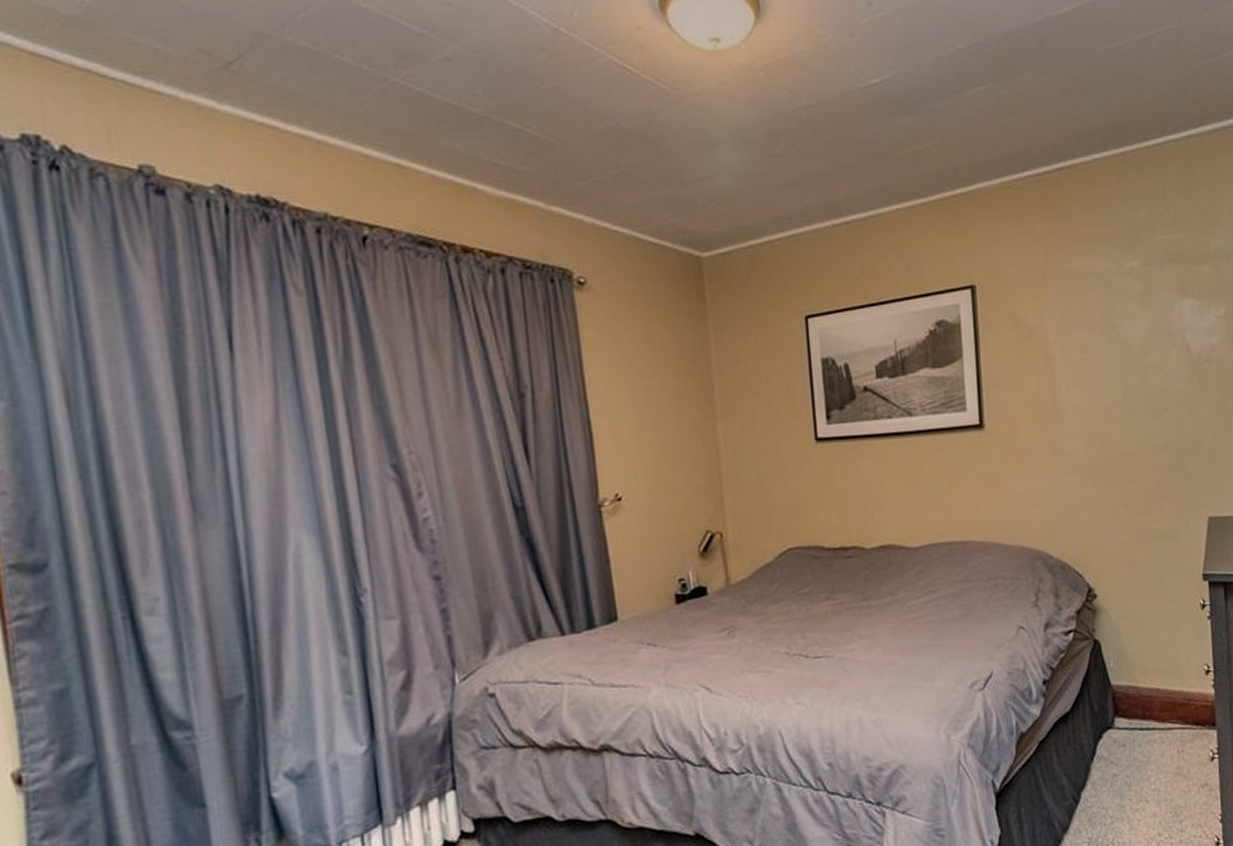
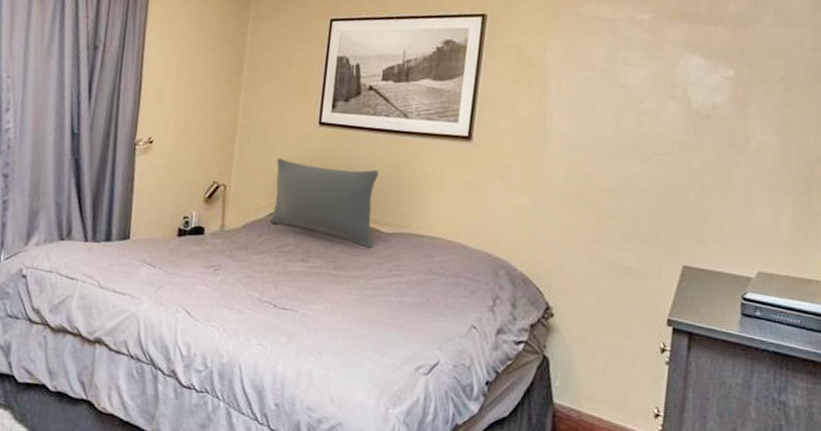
pillow: none [776,480,901,570] -> present [270,157,379,249]

